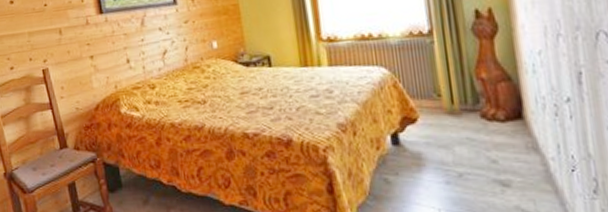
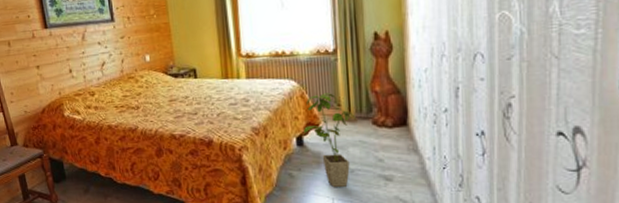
house plant: none [399,81,461,195] -> present [304,93,356,187]

